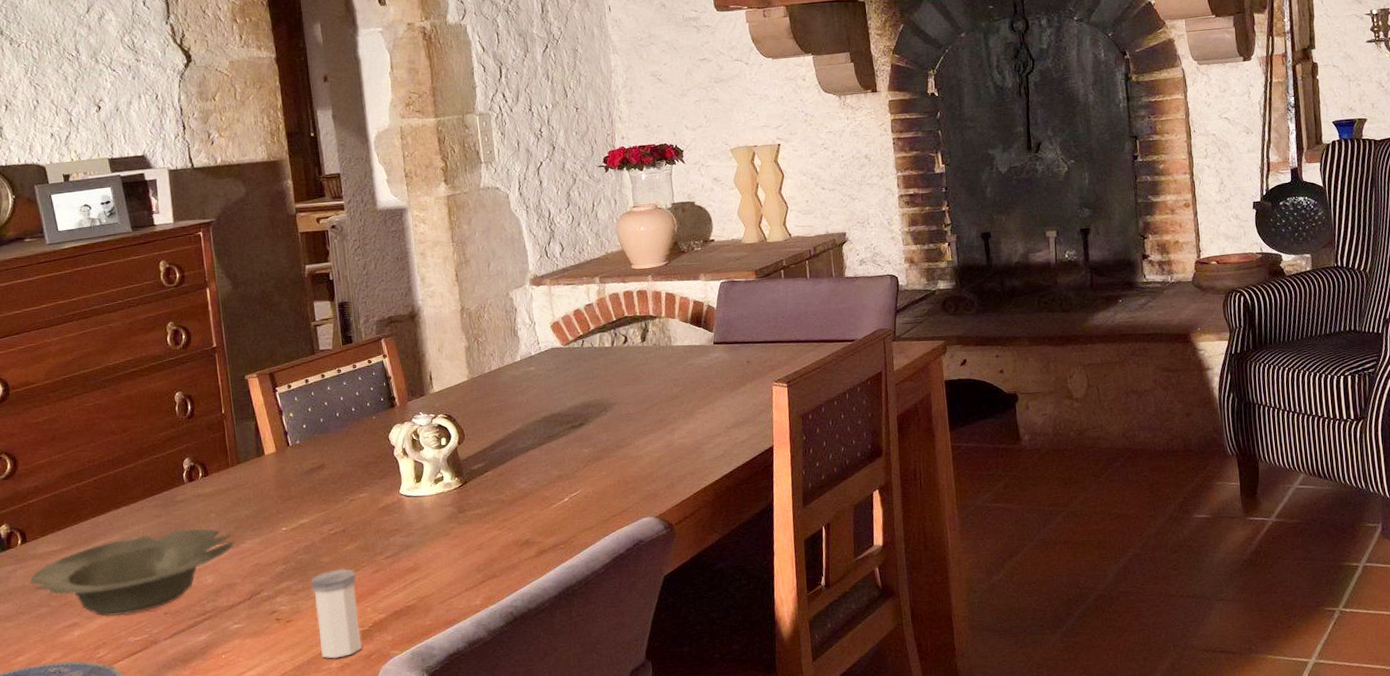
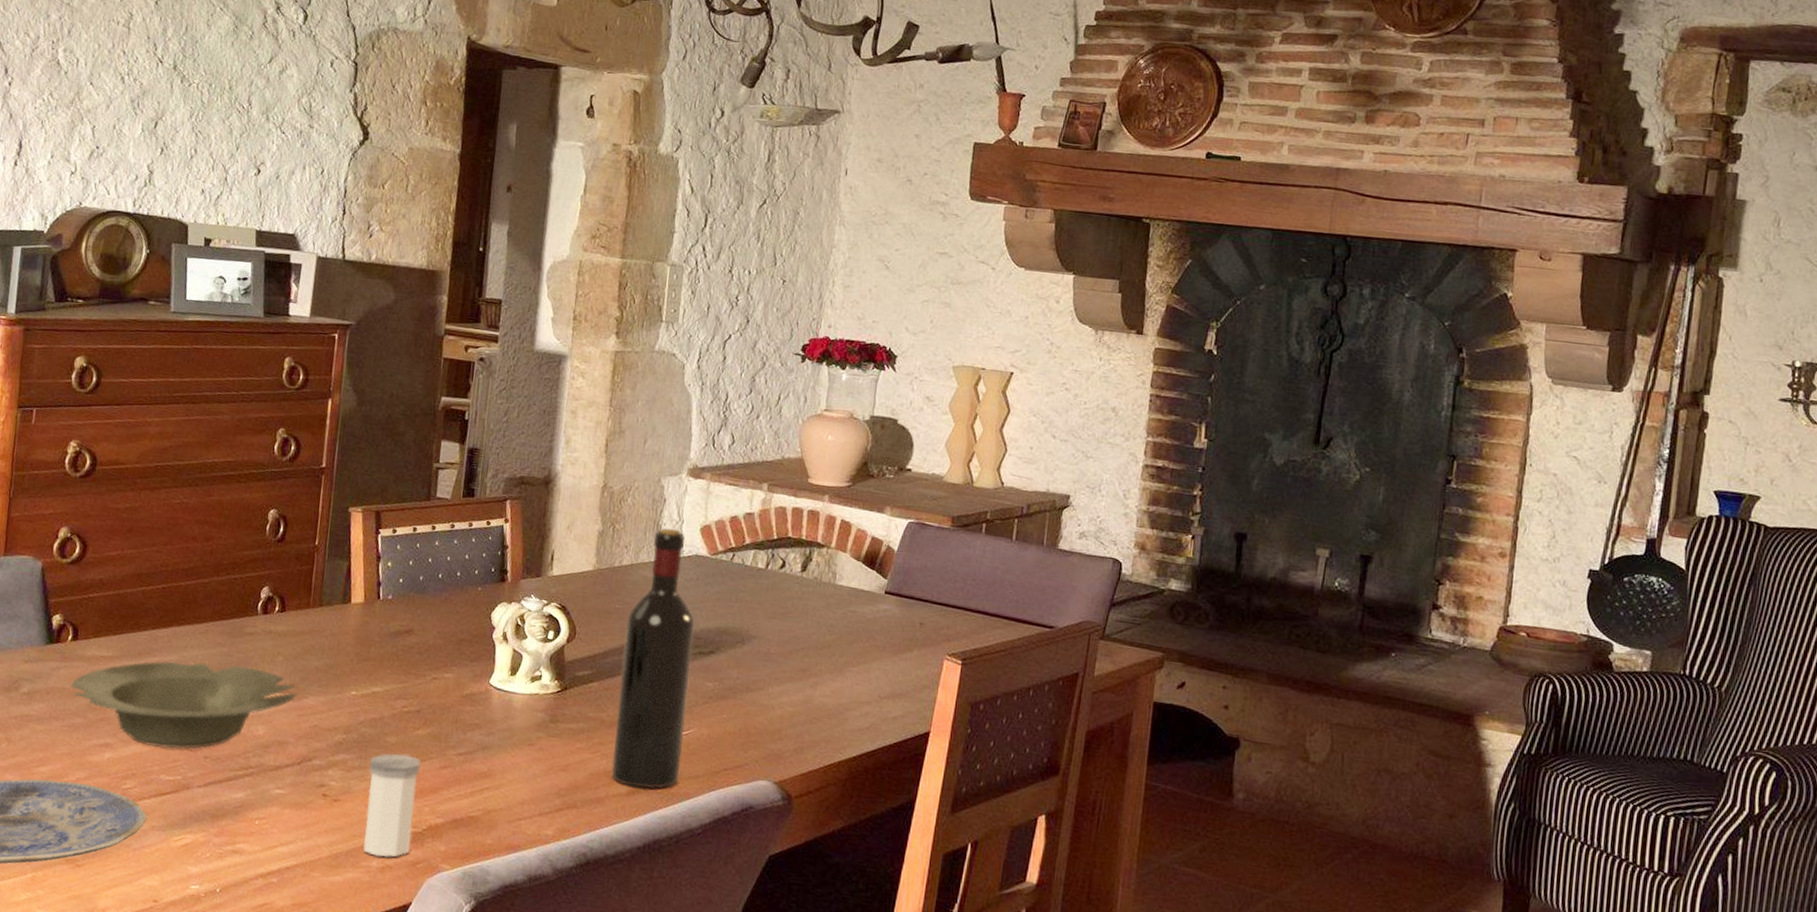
wine bottle: none [504,331,576,549] -> present [611,527,695,789]

